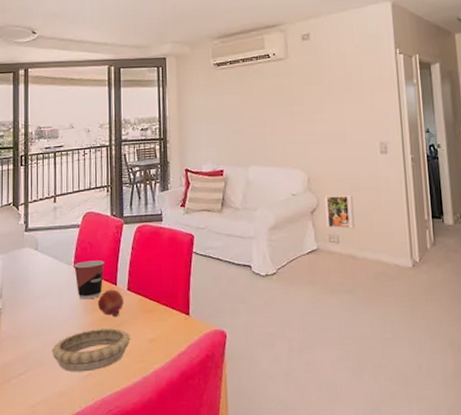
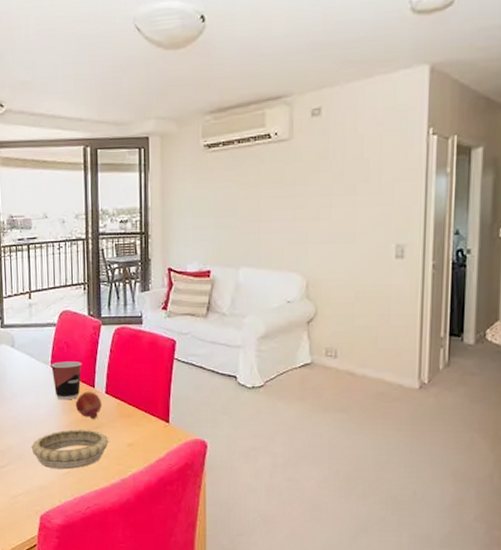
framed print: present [323,195,355,229] -> none [323,304,357,343]

